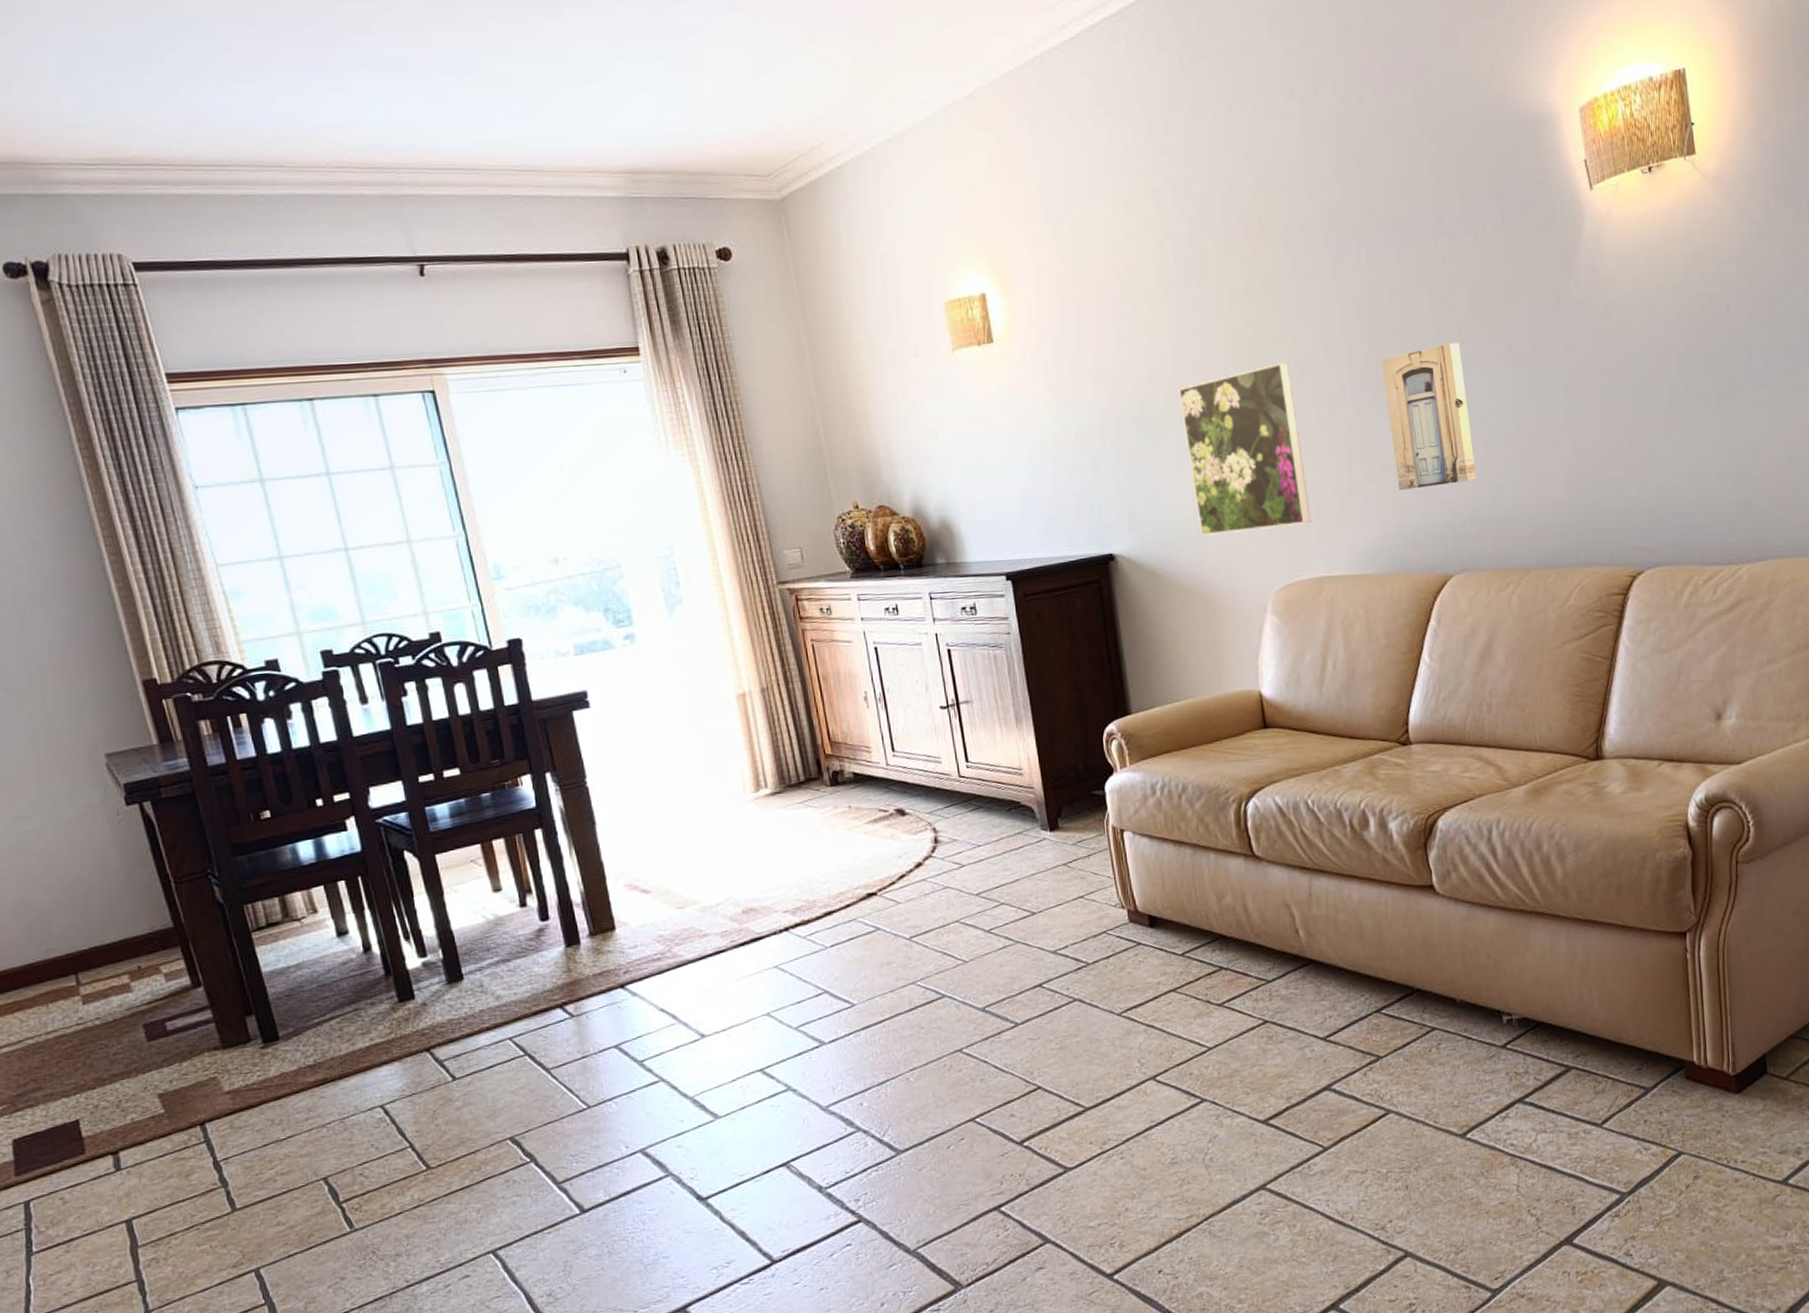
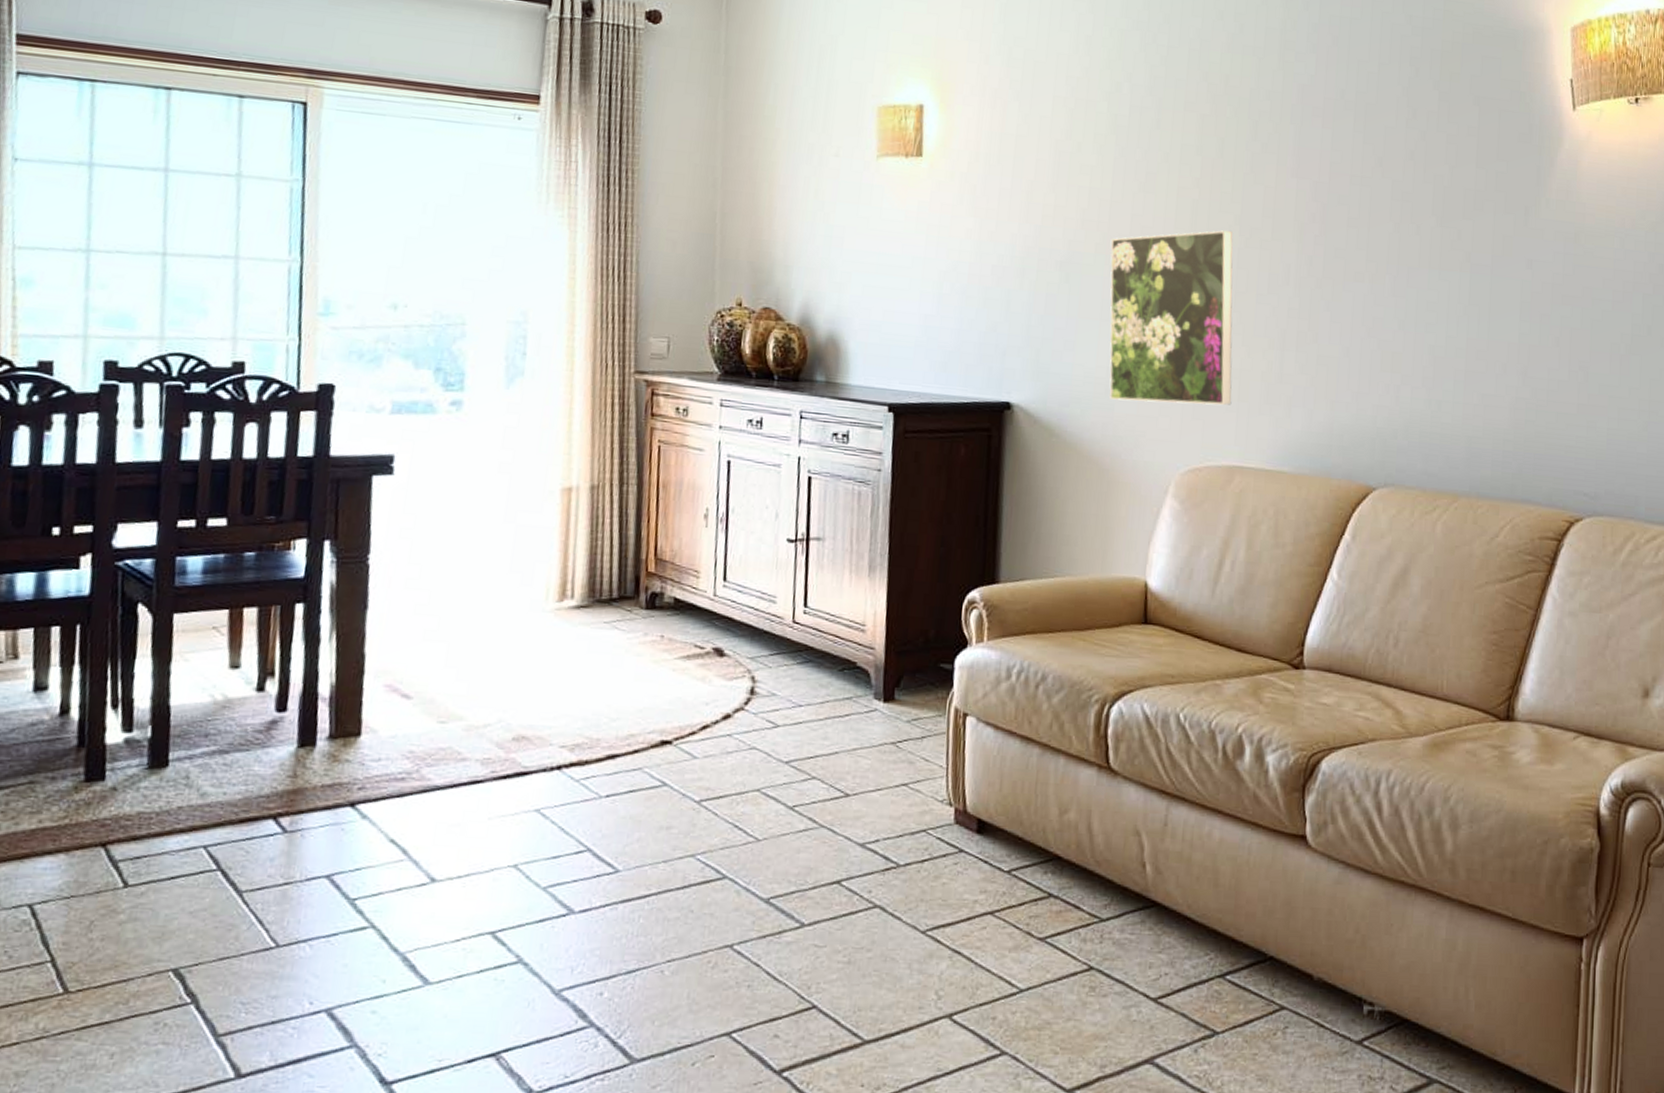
wall art: present [1382,343,1477,490] -> none [1330,240,1417,390]

